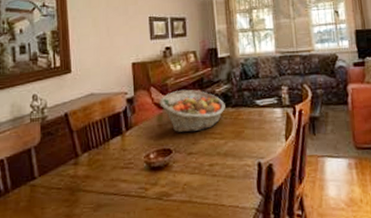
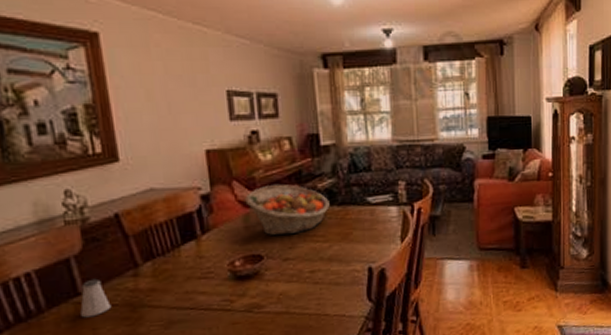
saltshaker: none [34,165,57,199] -> present [80,278,112,318]

